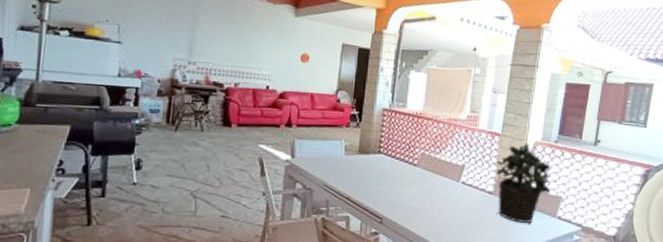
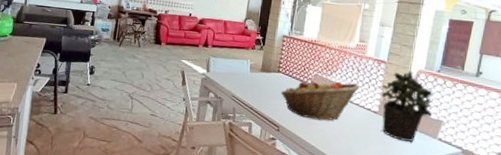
fruit basket: none [383,159,473,207] -> present [281,79,360,121]

